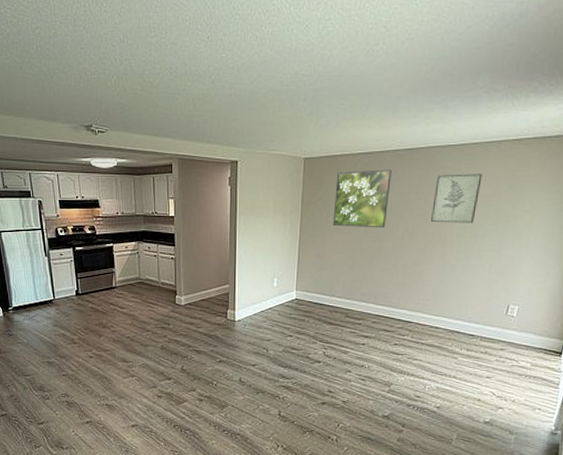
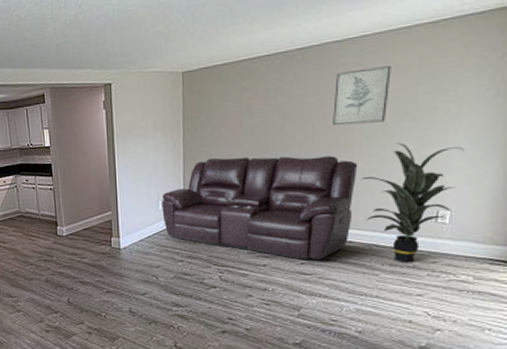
sofa: none [276,241,449,342] -> present [161,156,358,260]
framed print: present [332,169,392,229] -> none [219,73,282,140]
indoor plant: none [450,243,534,349] -> present [361,142,466,264]

